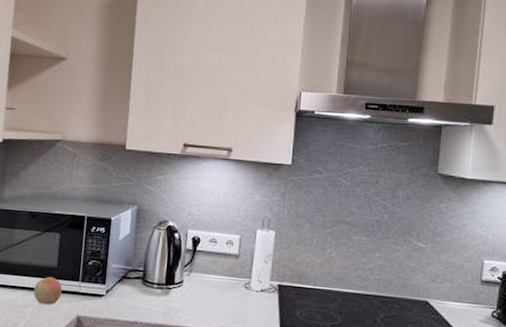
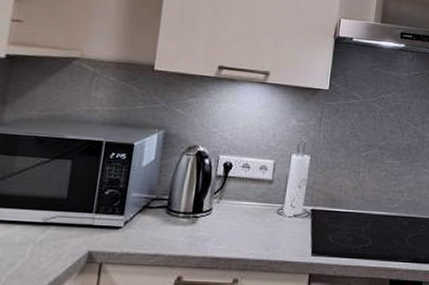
apple: present [33,276,62,305] -> none [35,208,72,241]

